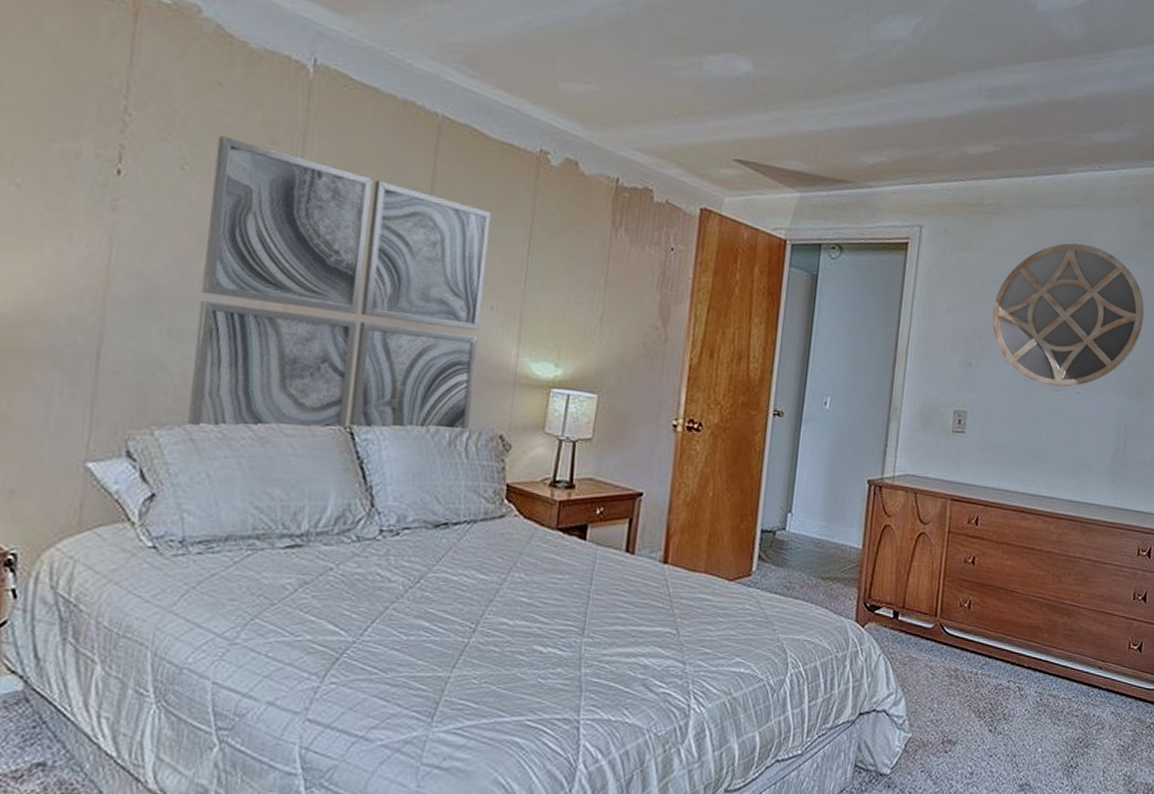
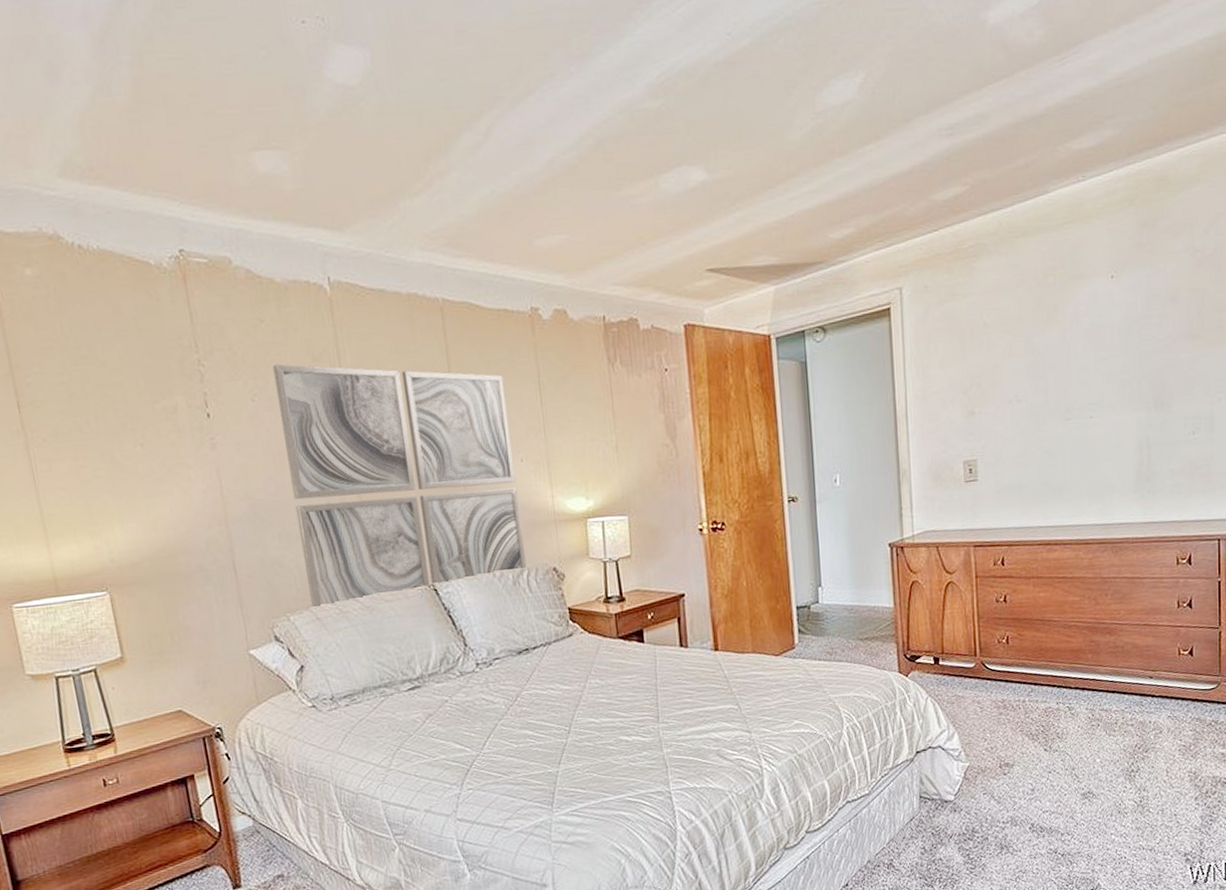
home mirror: present [992,243,1145,387] -> none [988,262,1154,417]

